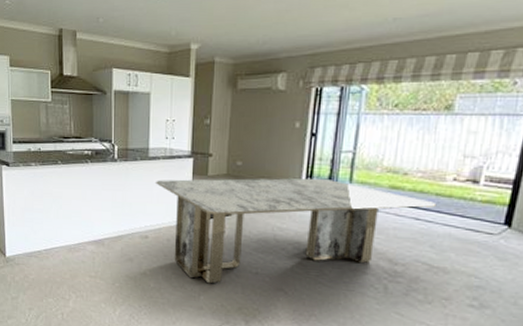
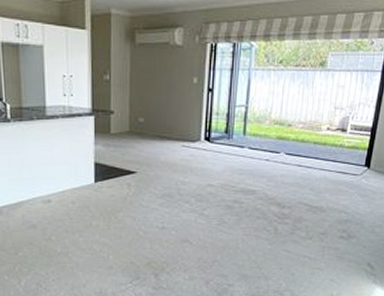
dining table: present [155,178,437,284] -> none [54,132,315,243]

